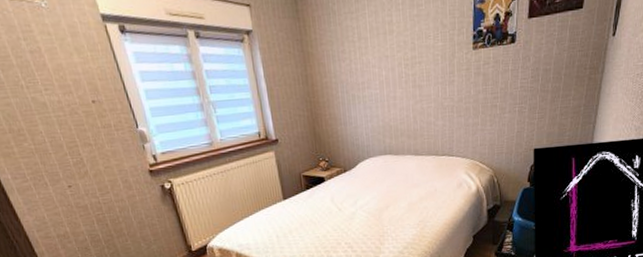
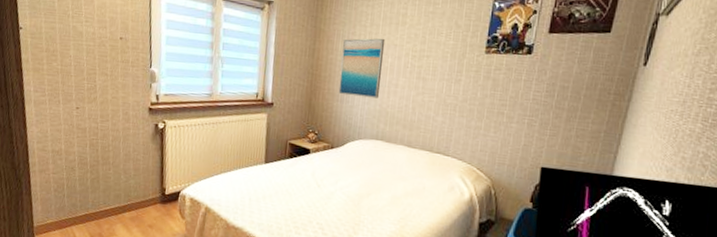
wall art: none [335,51,381,118] -> present [338,38,386,99]

